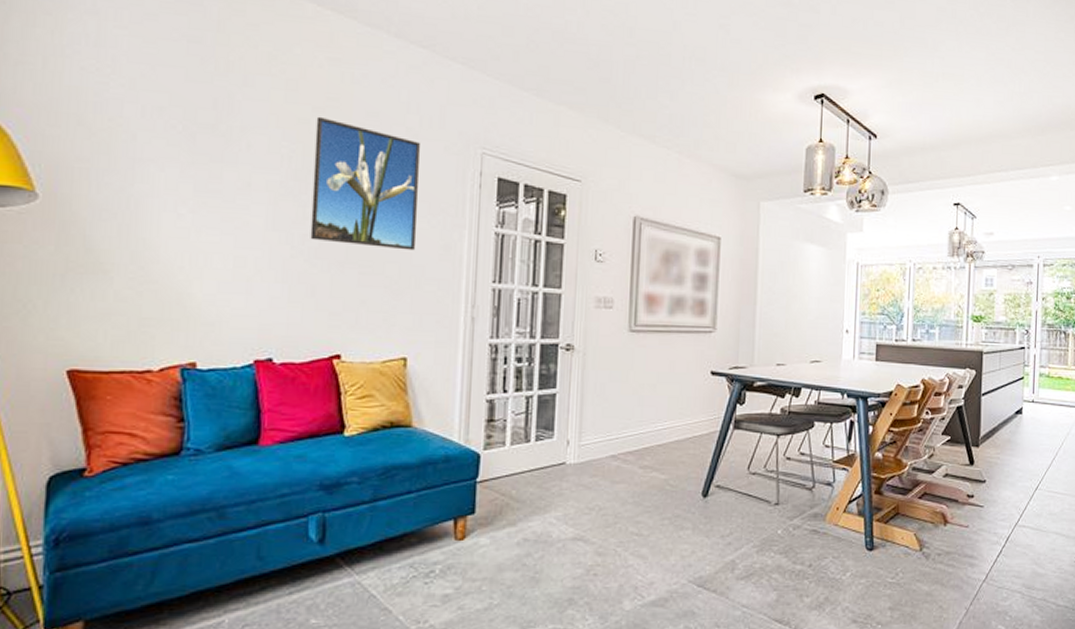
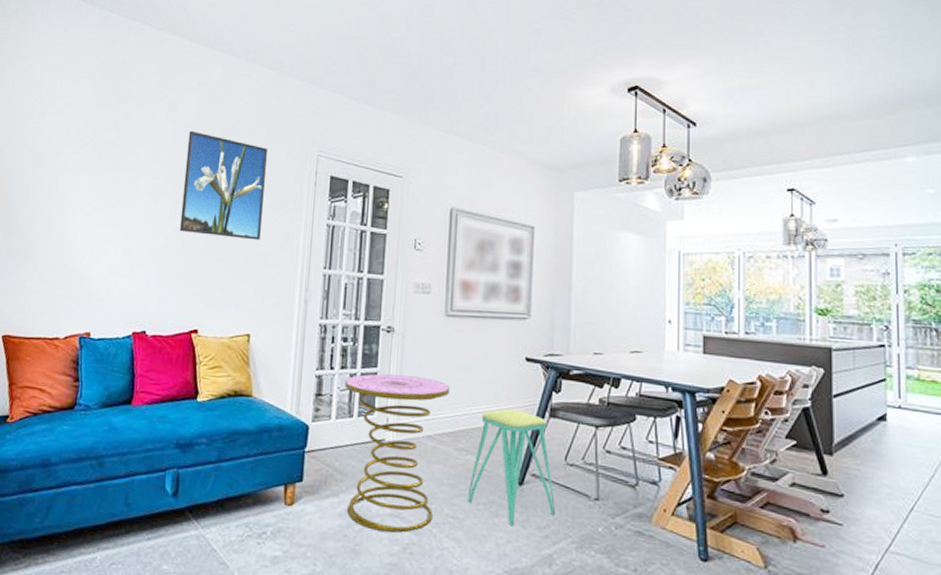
side table: none [520,395,635,556] -> present [344,374,451,533]
stool: none [652,423,738,538] -> present [467,409,555,526]

